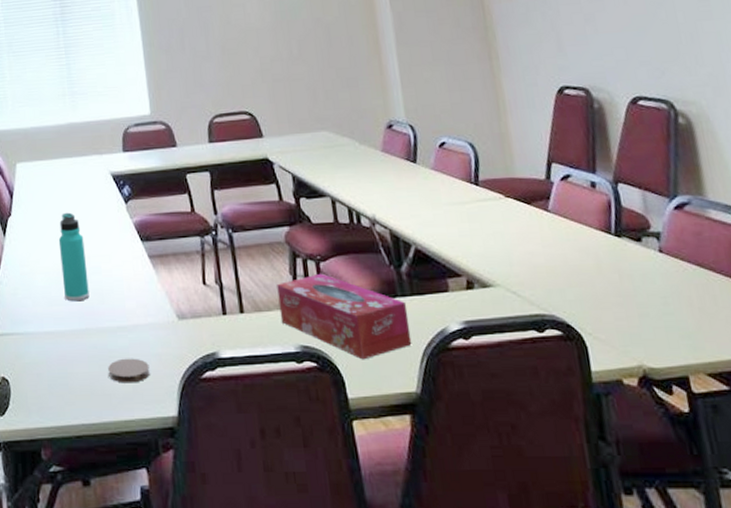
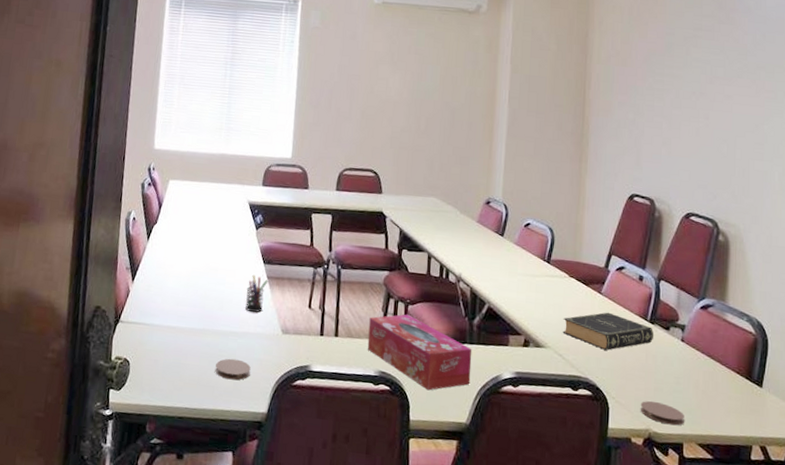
thermos bottle: present [58,212,89,302] -> none [190,228,216,305]
pen holder: none [127,256,151,301] -> present [245,274,268,313]
book: none [508,232,625,278] -> present [562,312,654,350]
coaster: none [624,330,685,356] -> present [640,400,684,426]

